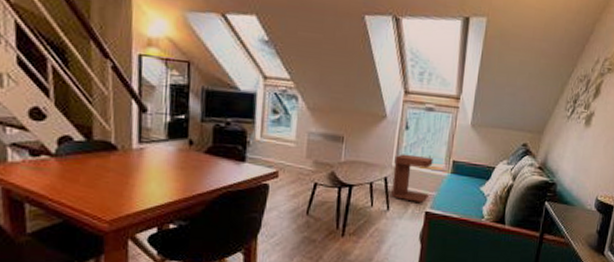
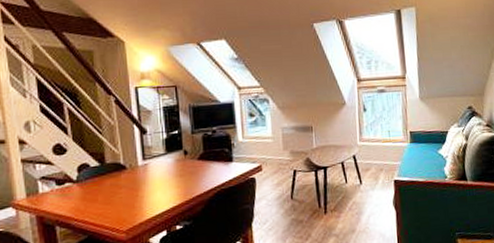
side table: present [391,154,434,203] -> none [359,132,395,173]

